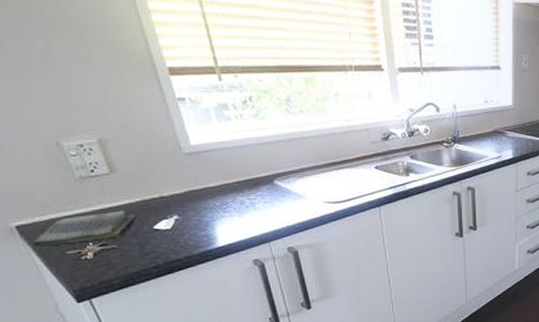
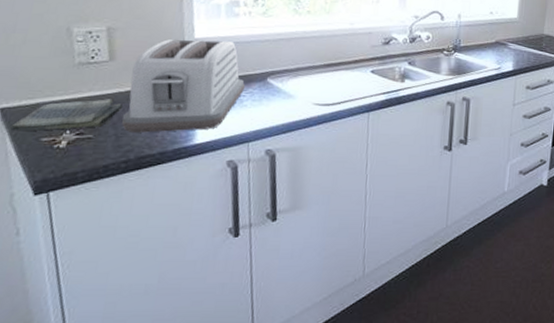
toaster: none [136,147,255,240] -> present [122,39,246,133]

